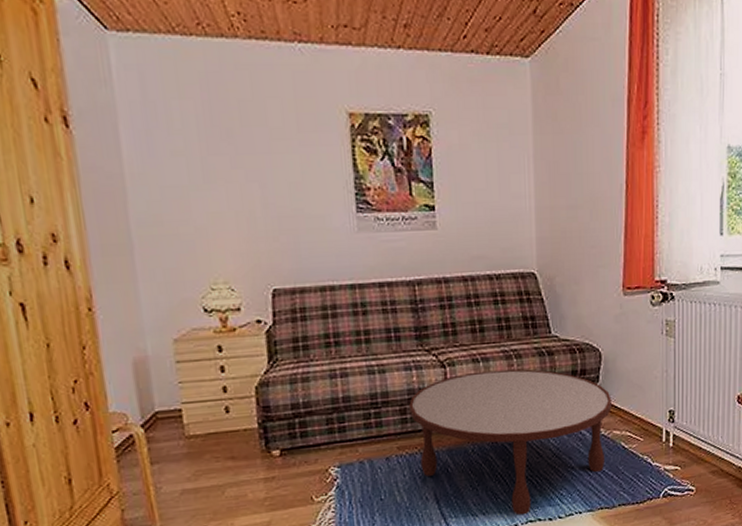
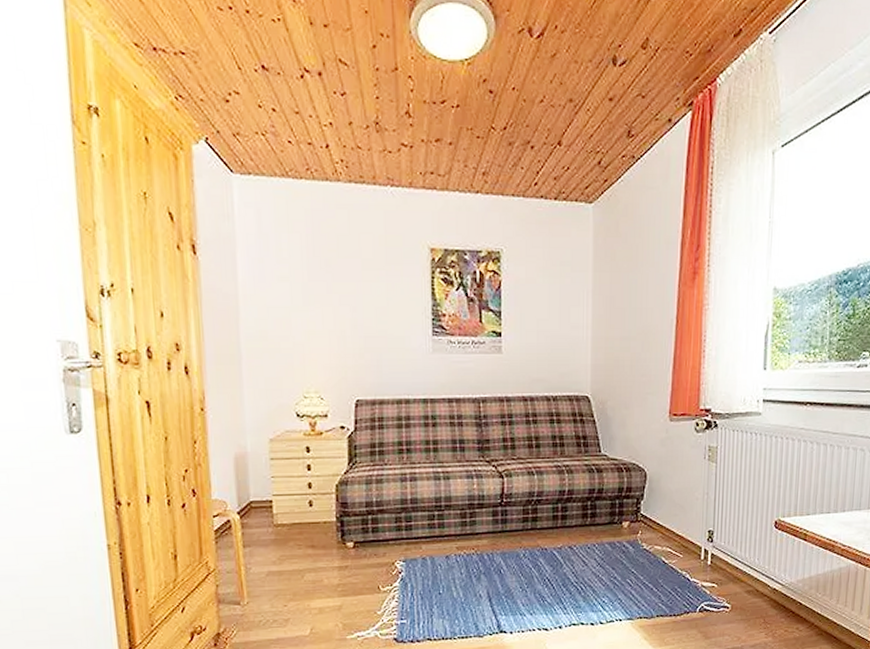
coffee table: present [409,369,612,515] -> none [469,483,654,618]

